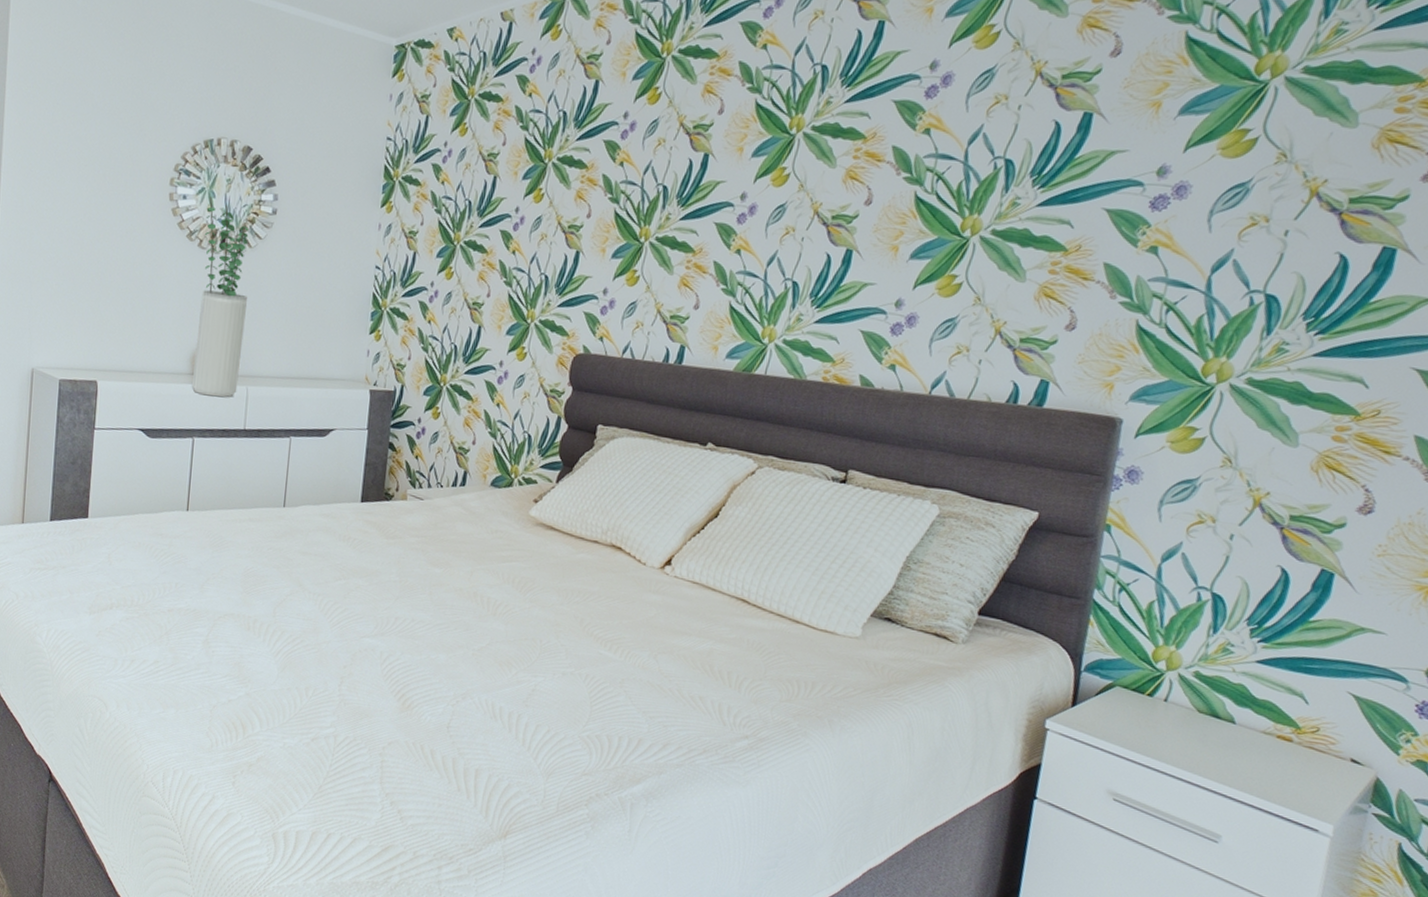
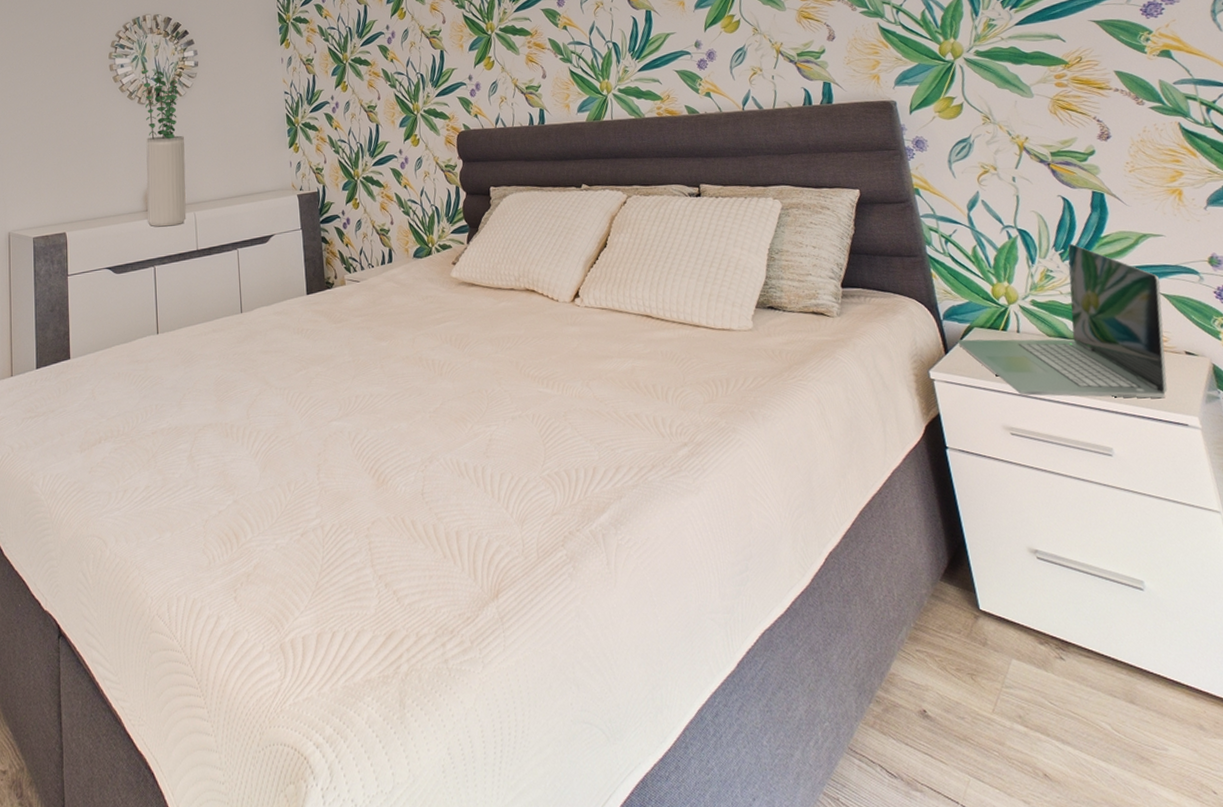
laptop: none [1091,620,1358,800] -> present [957,243,1168,399]

